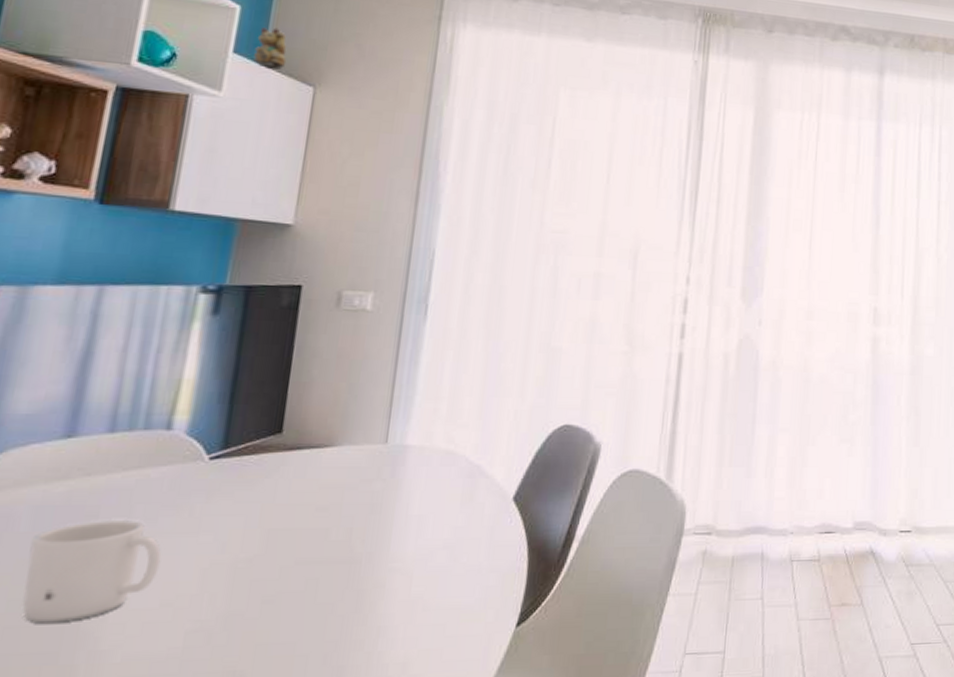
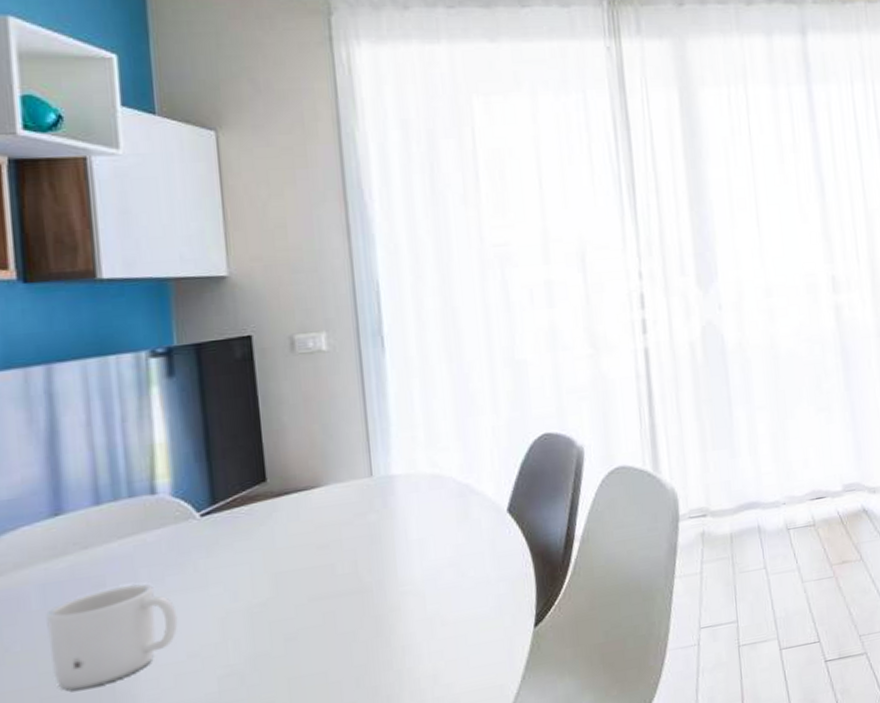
decorative figurine: present [253,27,287,70] -> none [143,73,180,118]

